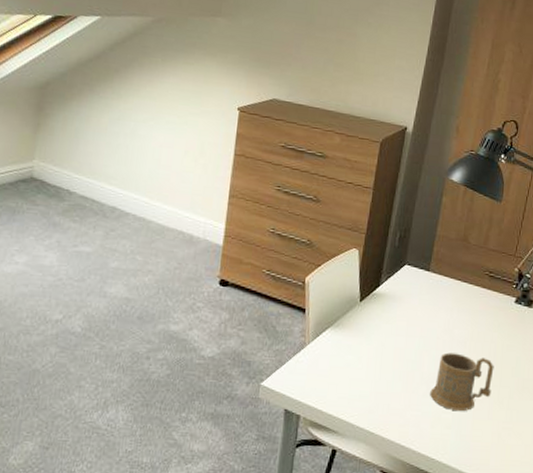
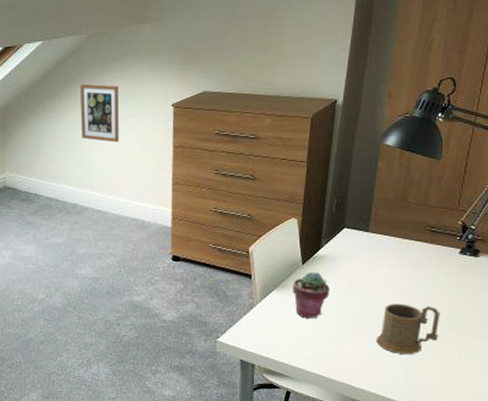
picture frame: none [132,70,181,142] -> present [79,83,119,142]
potted succulent: none [348,310,387,364] -> present [293,272,330,318]

